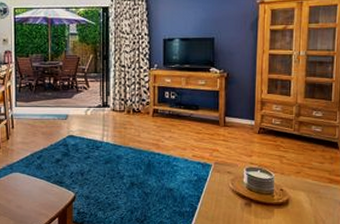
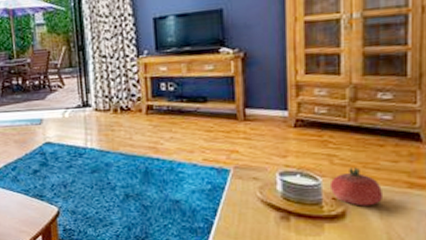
fruit: none [279,166,314,196] -> present [329,167,384,206]

